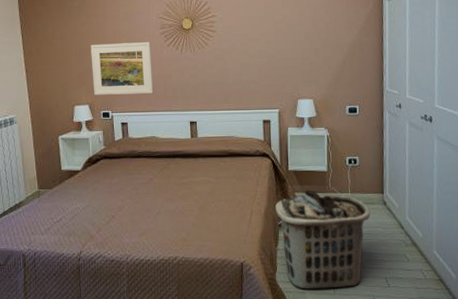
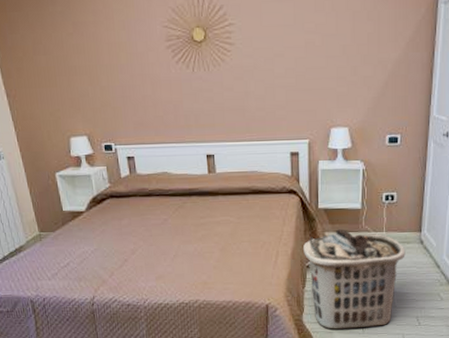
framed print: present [91,42,154,95] -> none [82,58,162,125]

